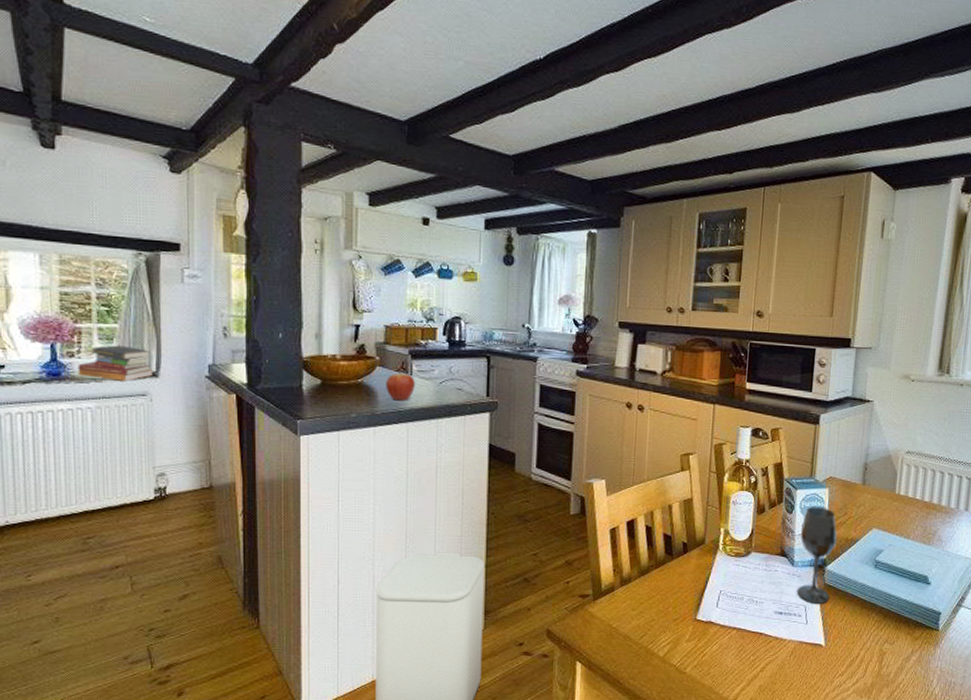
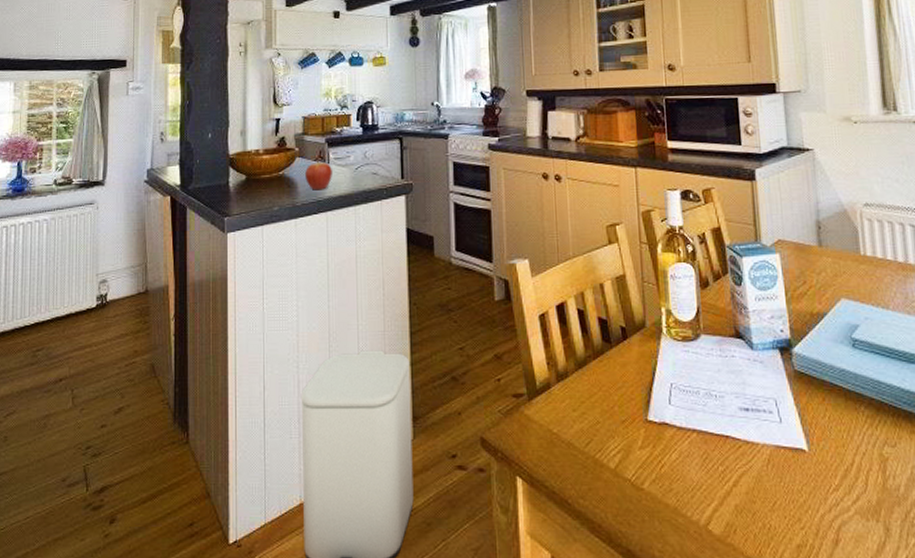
books: present [78,345,153,381] -> none [38,158,100,192]
wine glass: present [797,506,838,604] -> none [754,276,804,396]

